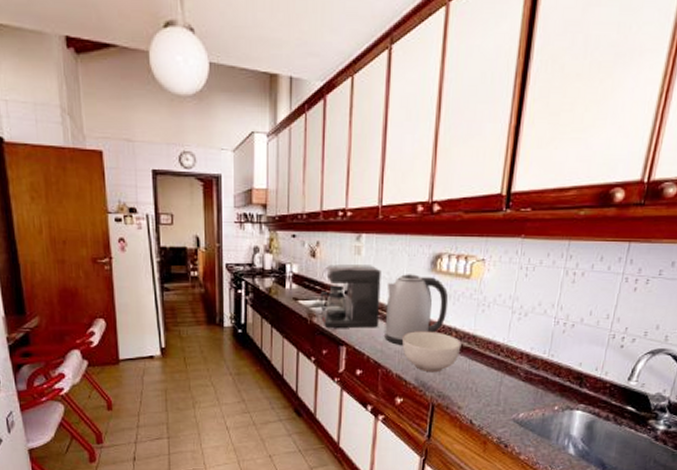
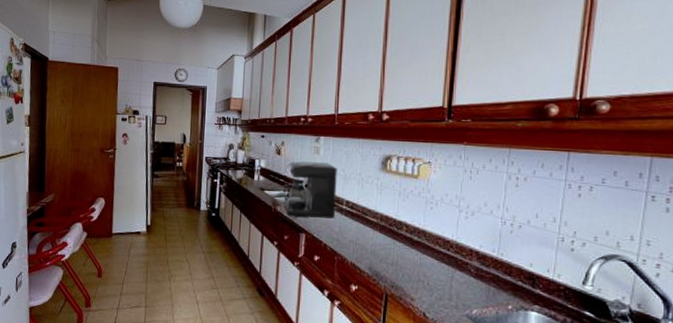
kettle: present [384,274,449,345] -> none [340,172,399,236]
bowl: present [401,331,462,373] -> none [356,223,412,263]

